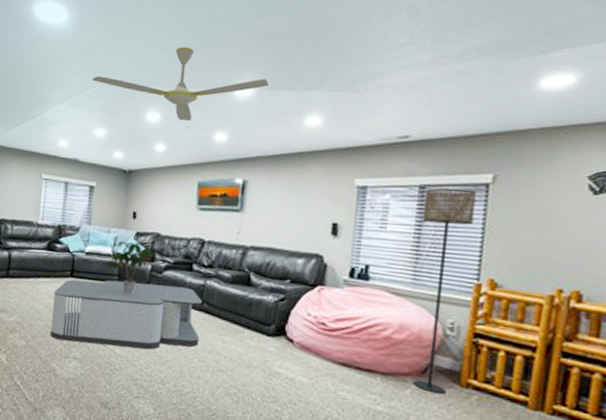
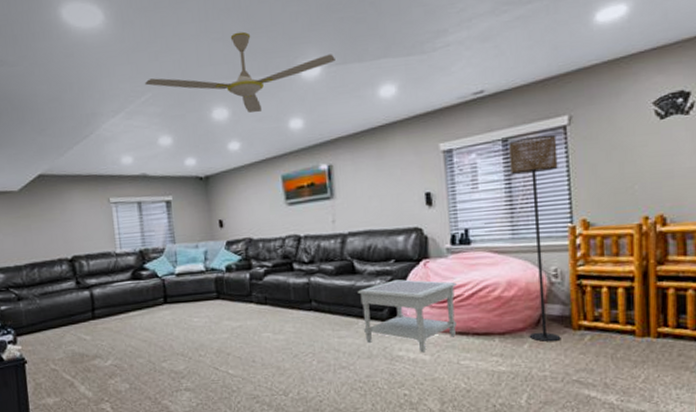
coffee table: present [51,279,202,350] -> none [149,289,315,374]
potted plant: present [105,241,156,295] -> none [200,251,253,310]
side table: none [247,299,348,375] -> present [357,279,457,353]

